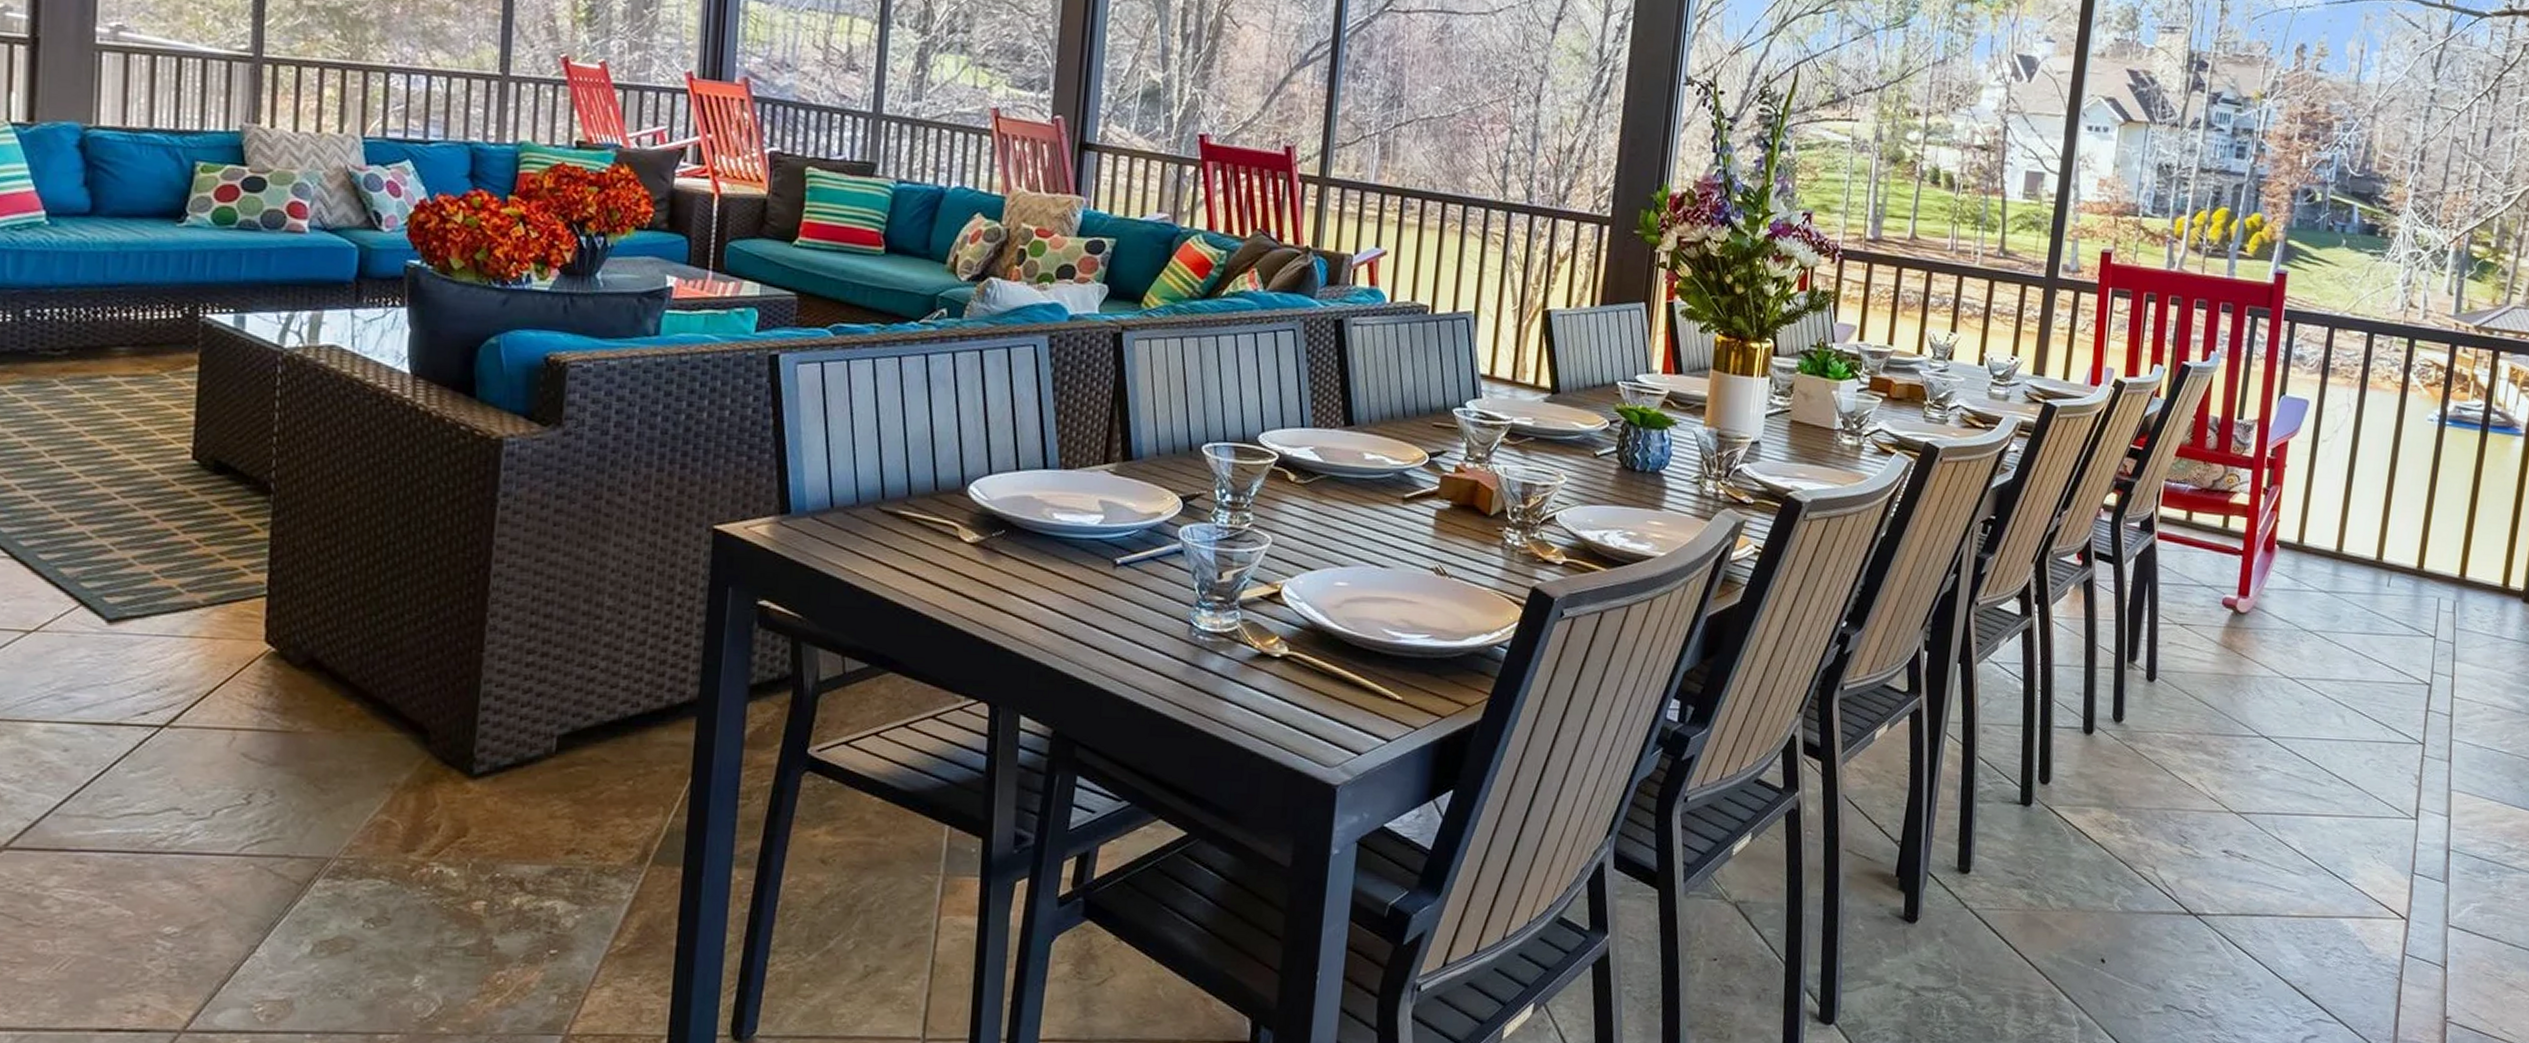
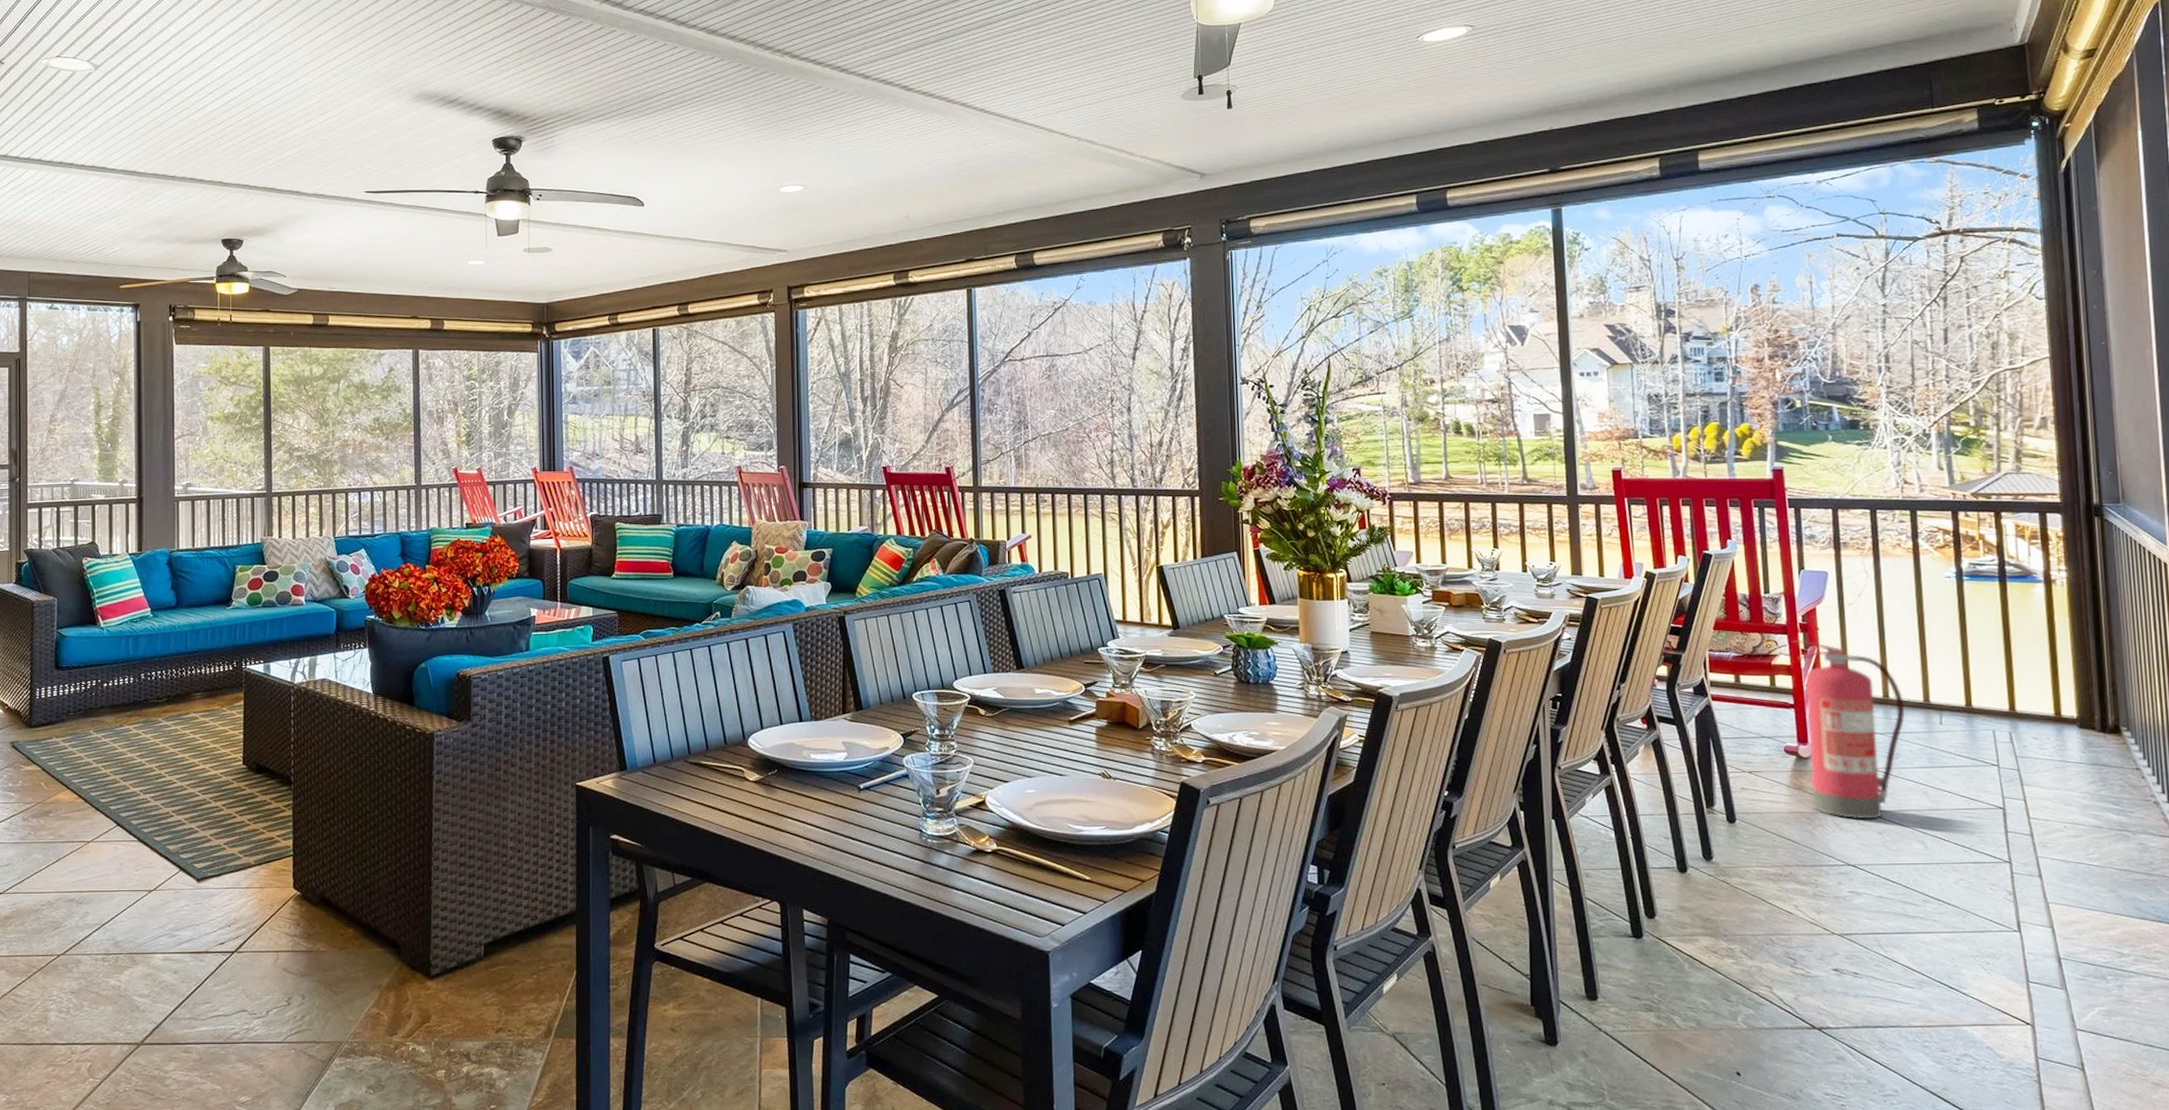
fire extinguisher: none [2239,477,2357,688] -> present [1793,640,1906,820]

